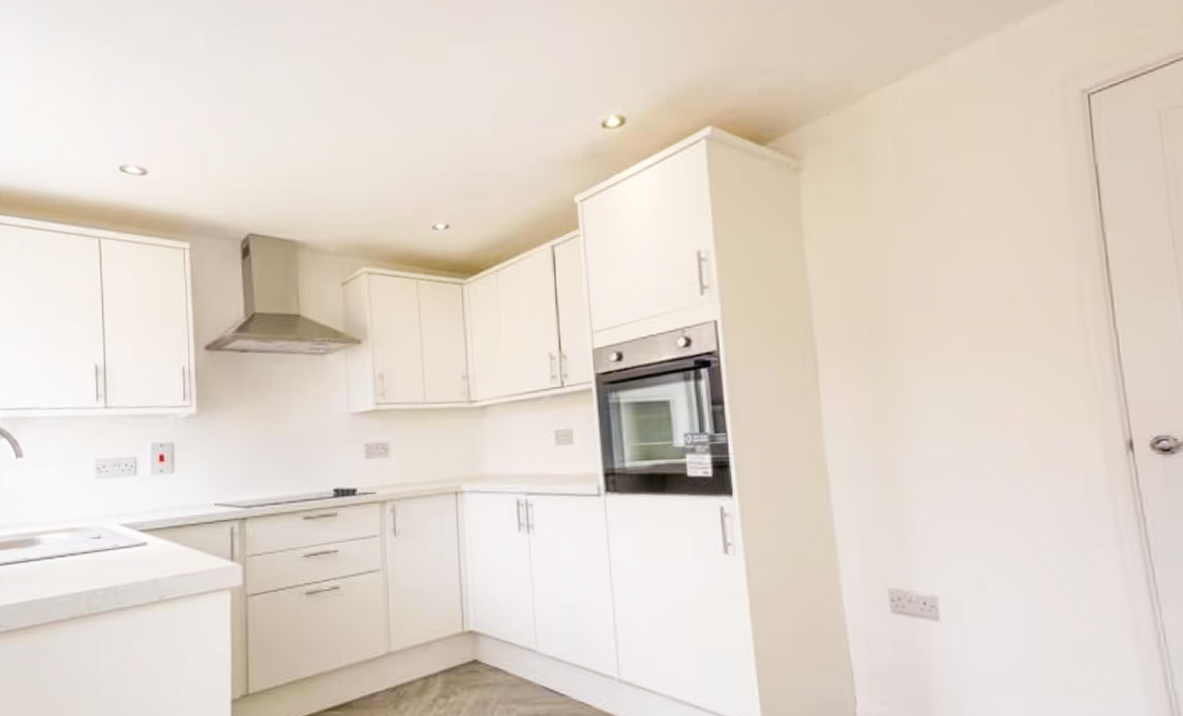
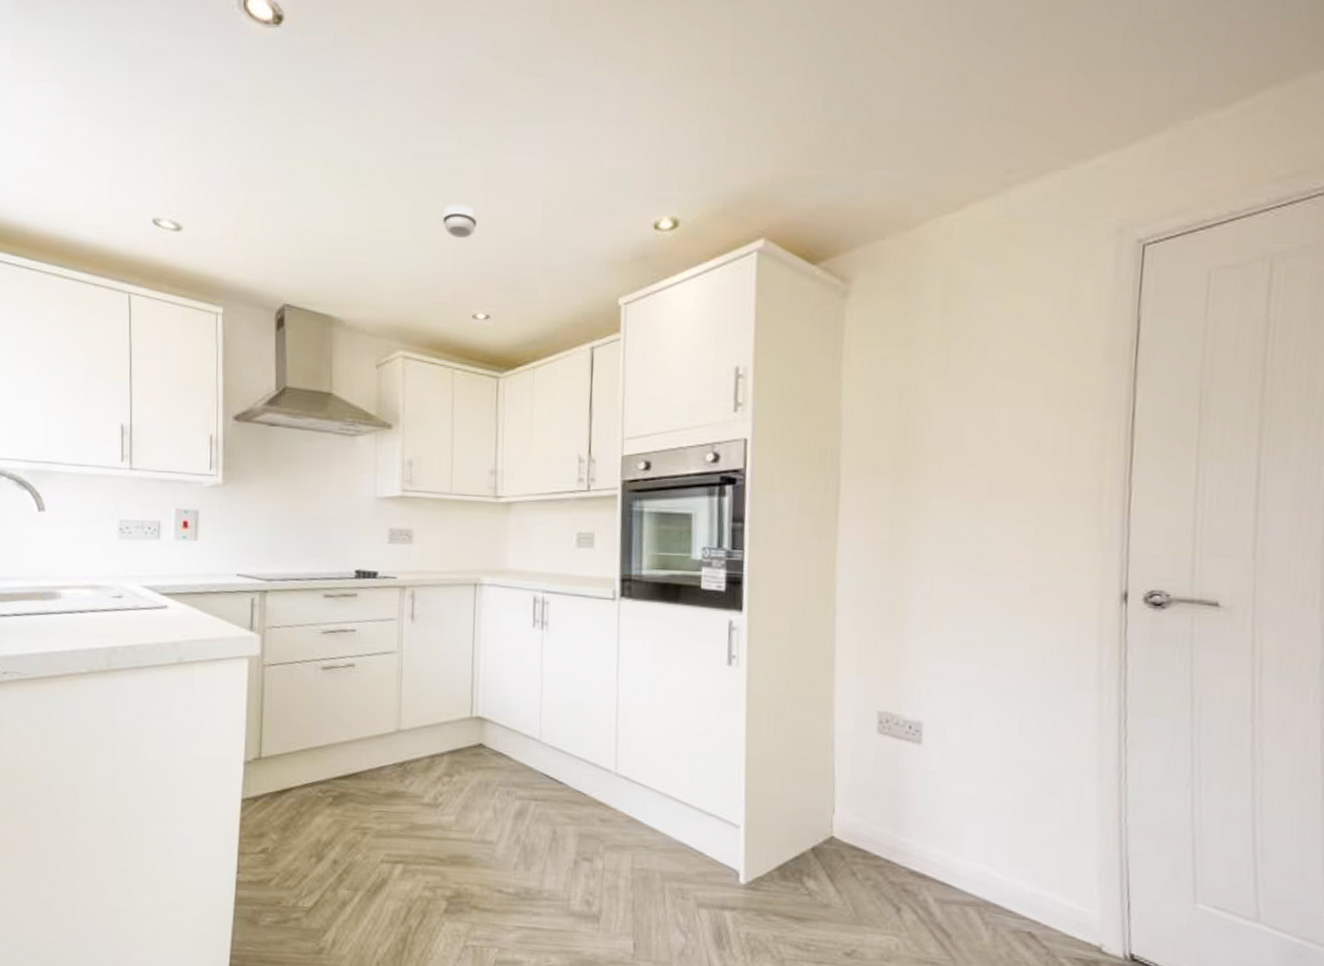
smoke detector: none [396,123,431,155] -> present [443,204,478,239]

